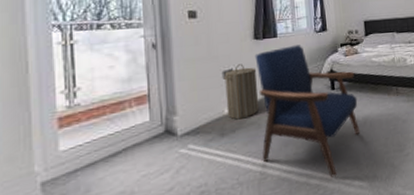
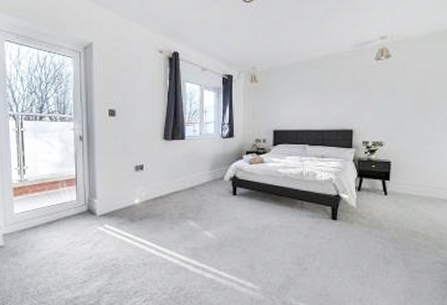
laundry hamper: present [223,64,260,120] -> none [135,161,165,210]
armchair: present [254,45,361,178] -> none [163,148,259,275]

